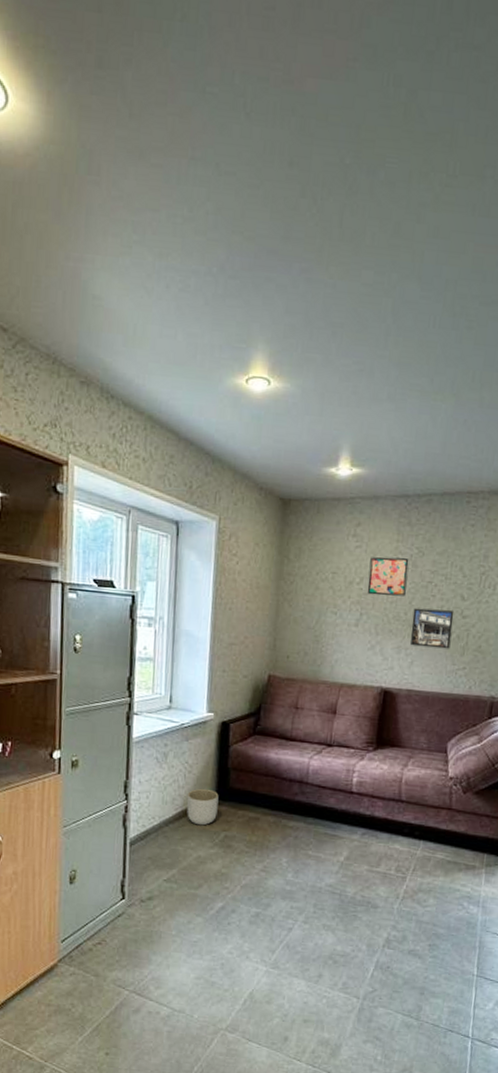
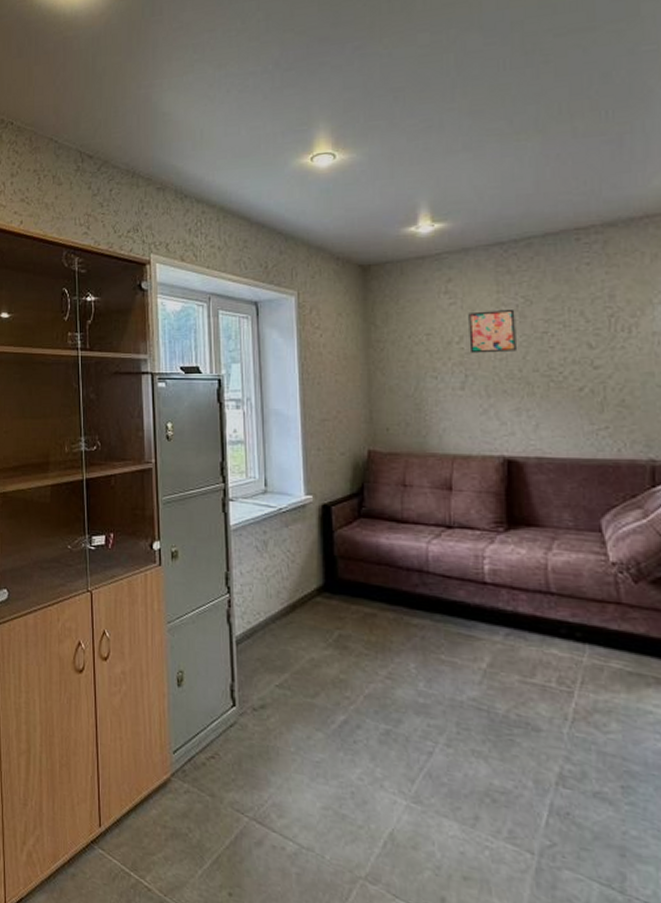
planter: present [186,788,219,826] -> none [292,579,328,623]
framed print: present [410,608,455,649] -> none [529,362,584,407]

